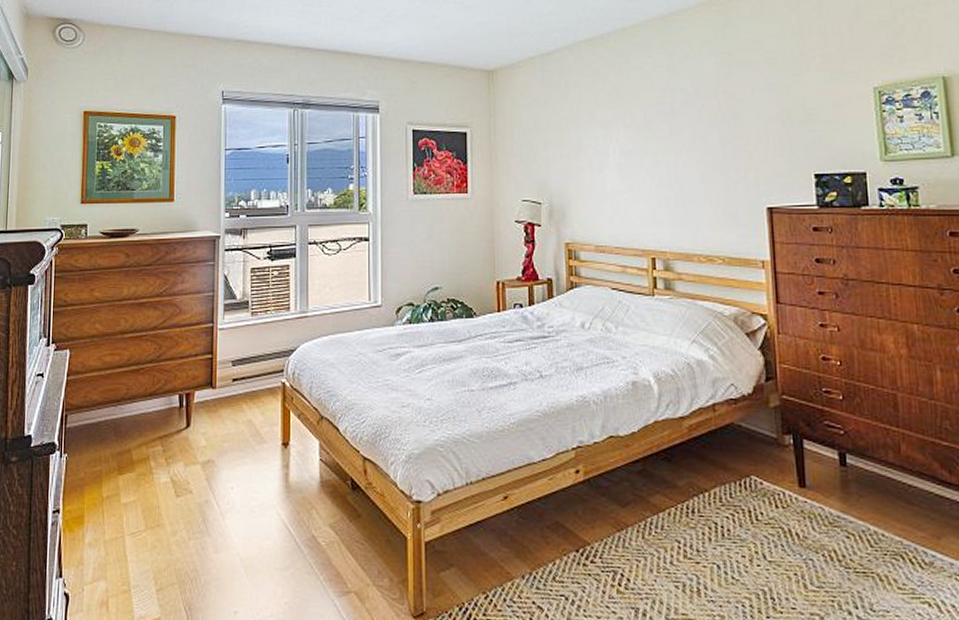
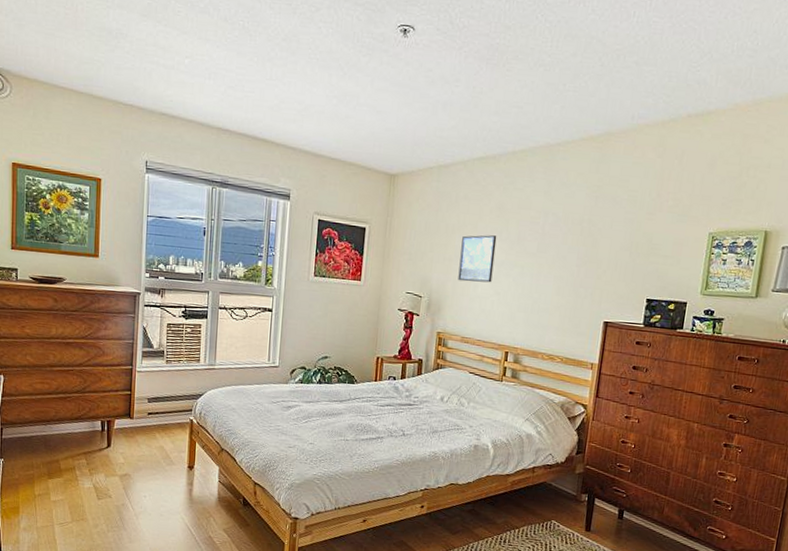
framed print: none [579,123,622,180] -> present [458,235,497,283]

